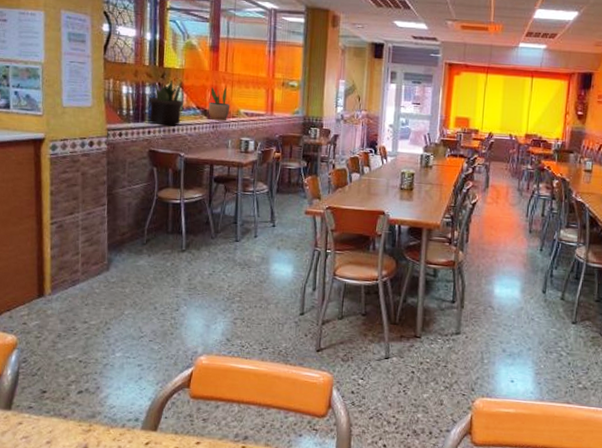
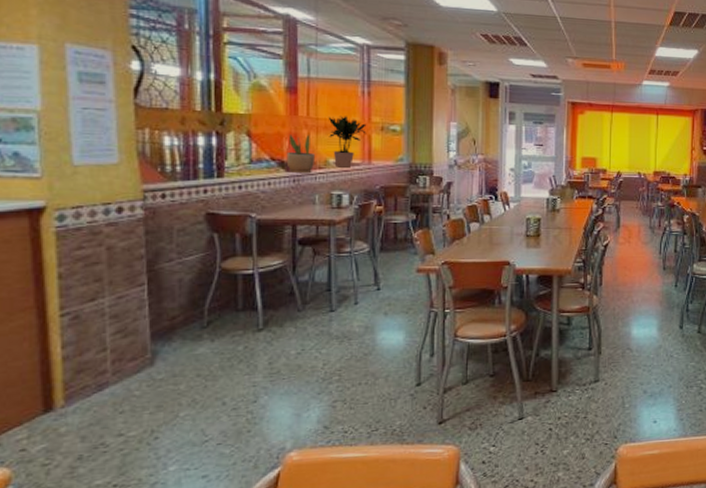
planter: present [149,80,183,126] -> none [204,127,251,183]
potted plant: none [241,72,271,119] -> present [328,116,367,169]

